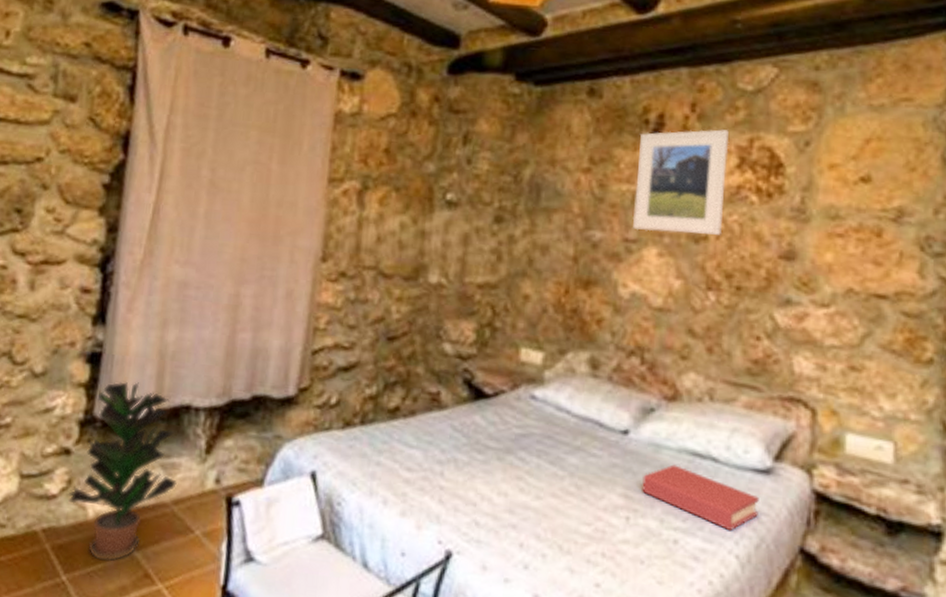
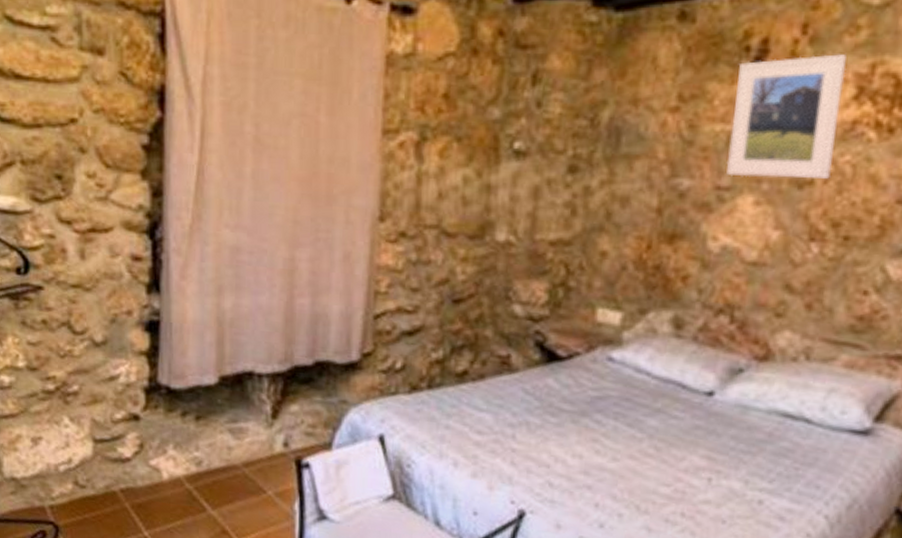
potted plant: present [66,382,177,562] -> none [140,349,246,519]
hardback book: present [642,464,759,532] -> none [726,426,855,492]

